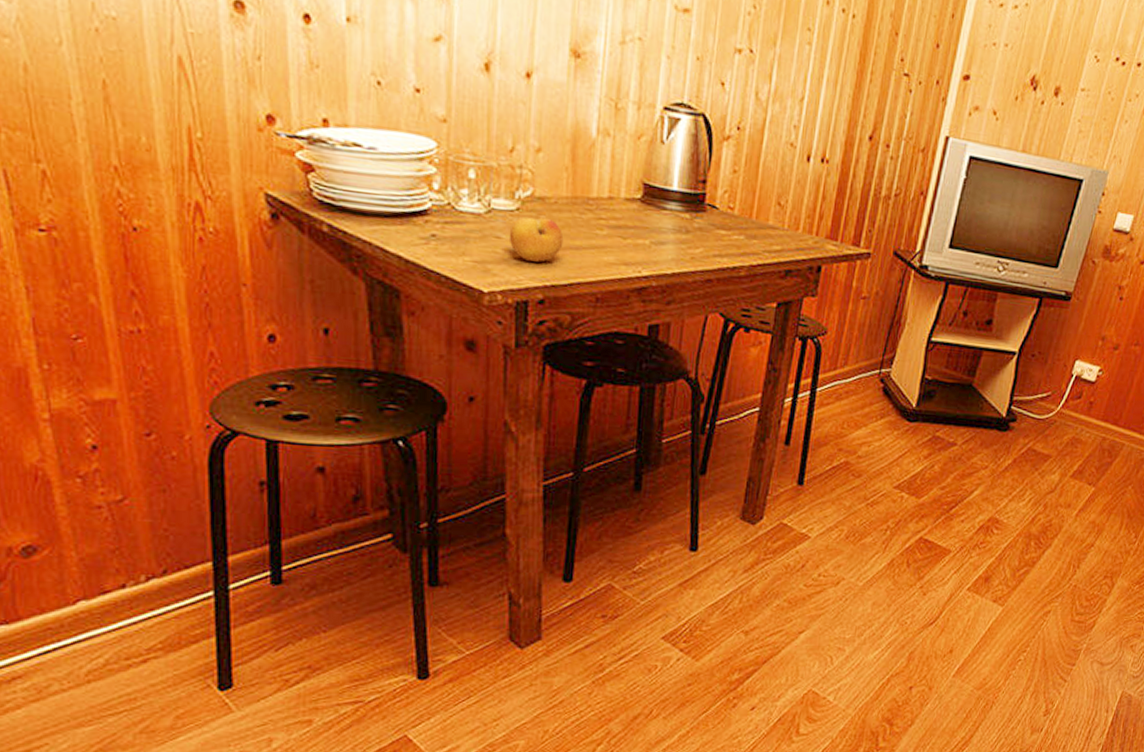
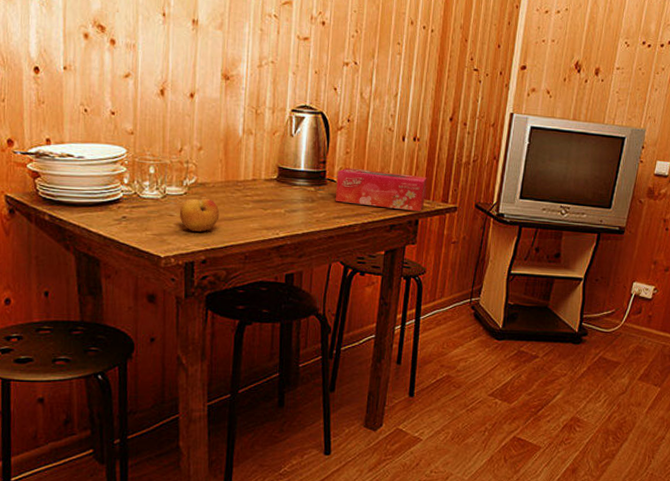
tissue box: none [716,191,835,256] -> present [335,167,427,212]

